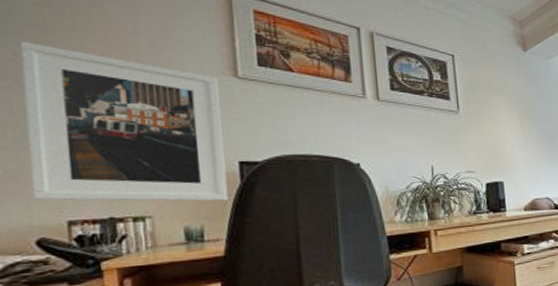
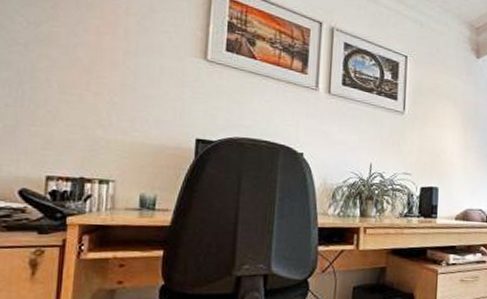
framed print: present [19,40,228,202] -> none [22,12,189,174]

